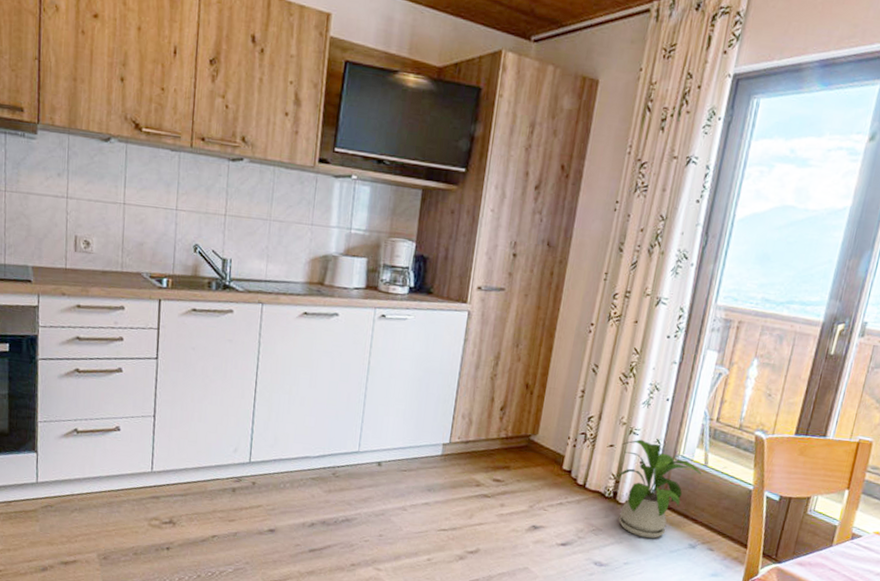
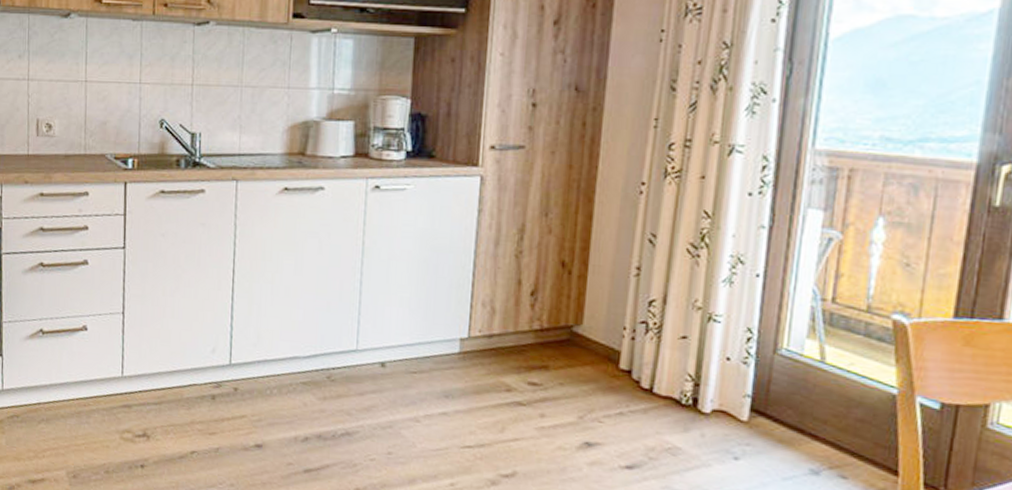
house plant: present [615,439,701,539] -> none [693,328,817,461]

